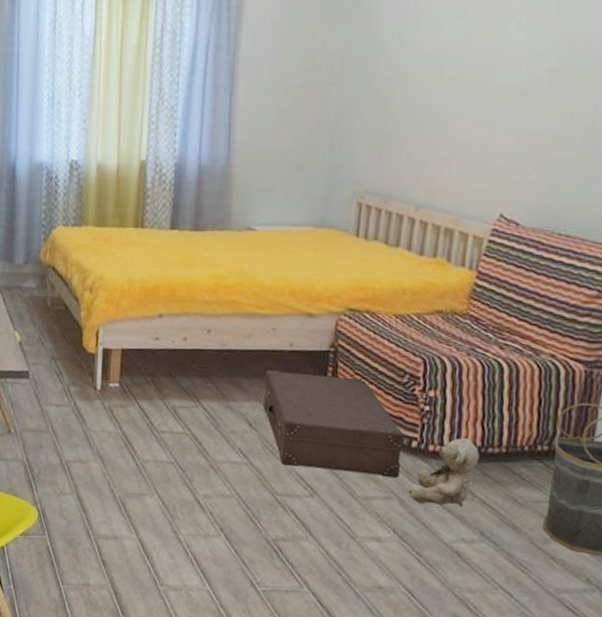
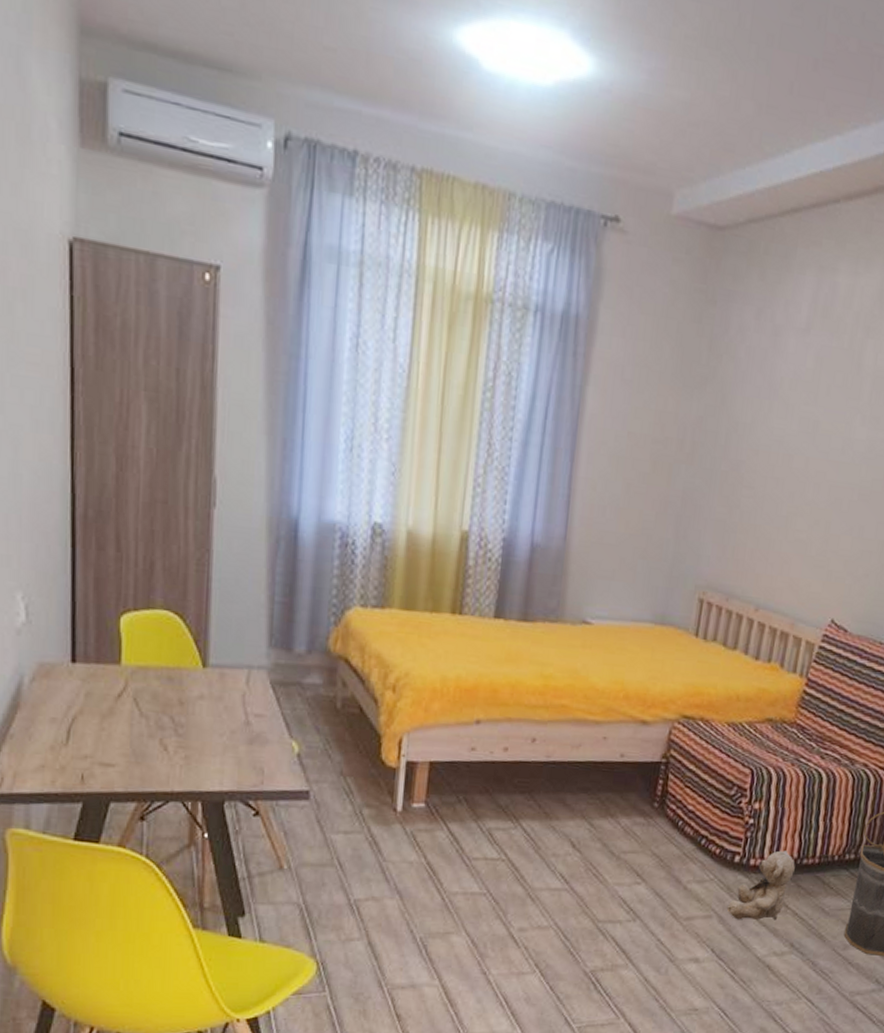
suitcase: present [263,370,405,478] -> none [589,784,729,895]

